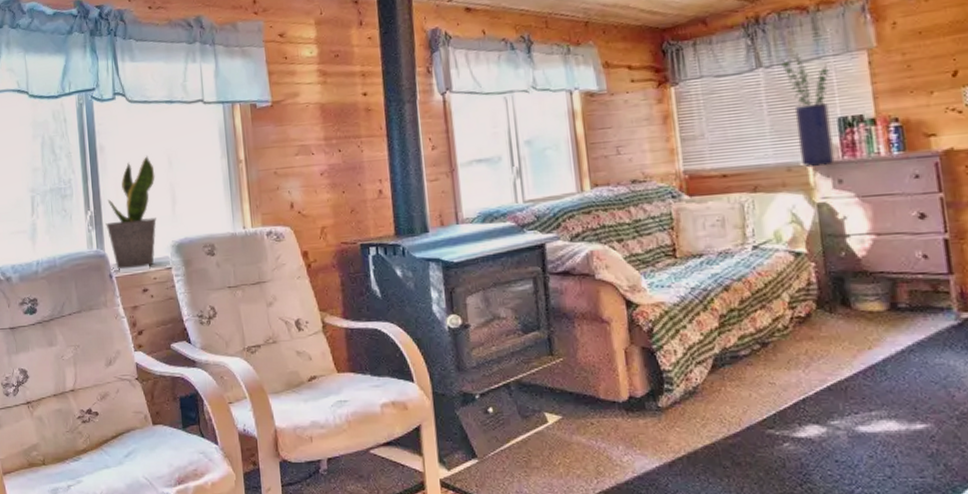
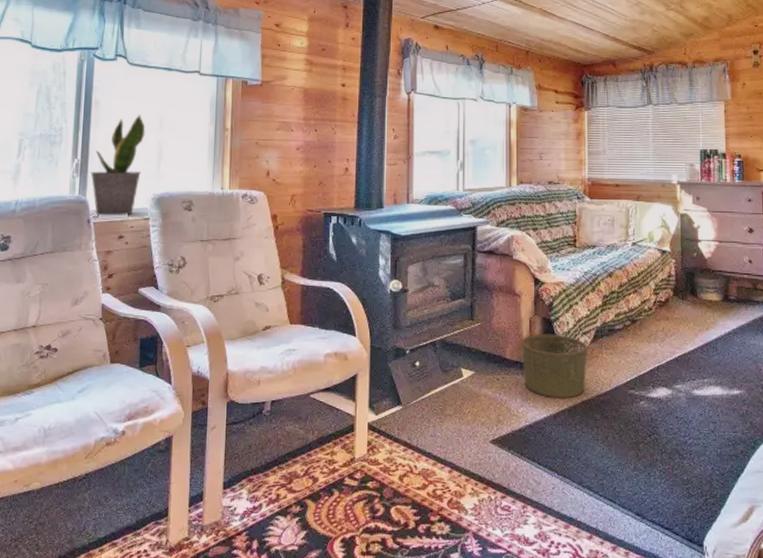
basket: none [616,366,707,444] -> present [521,333,589,399]
vase: present [781,52,835,167] -> none [665,96,698,185]

